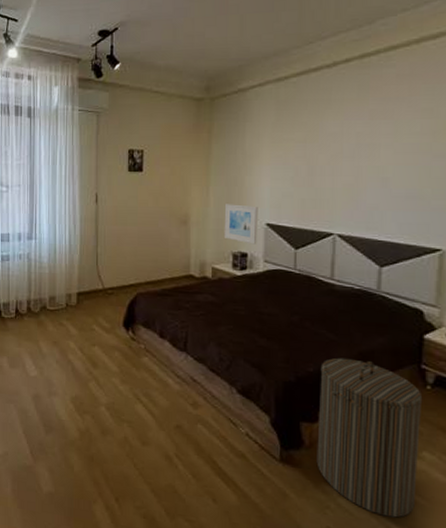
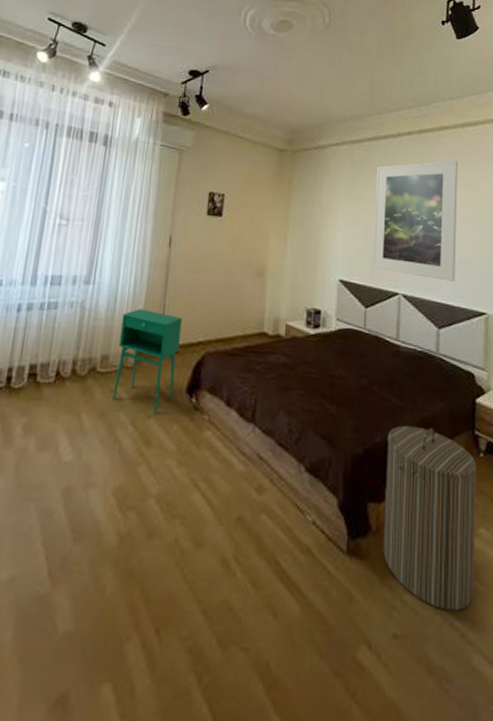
storage cabinet: none [62,258,114,344] -> present [113,309,182,415]
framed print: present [223,204,258,245] -> none [299,257,332,301]
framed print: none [302,84,410,218] -> present [372,160,458,282]

